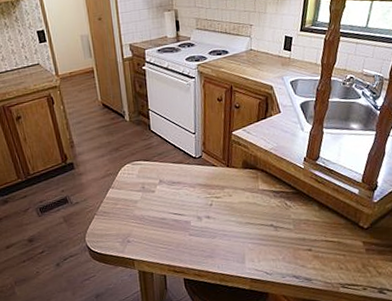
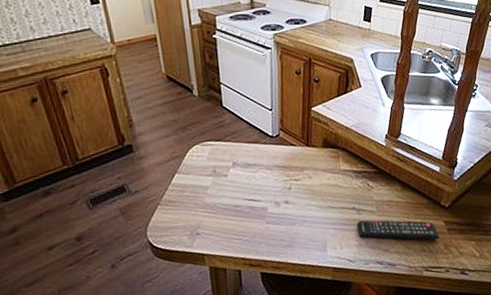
remote control: none [275,236,358,259] -> present [357,220,440,240]

